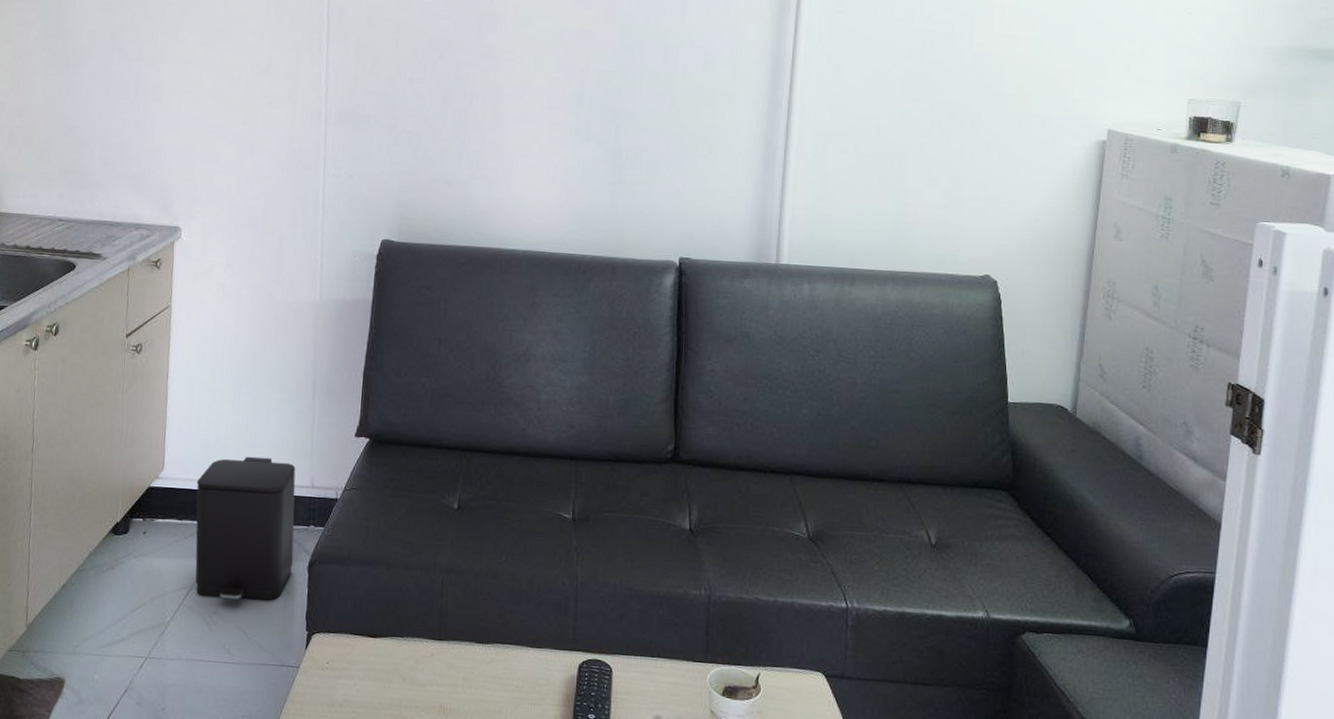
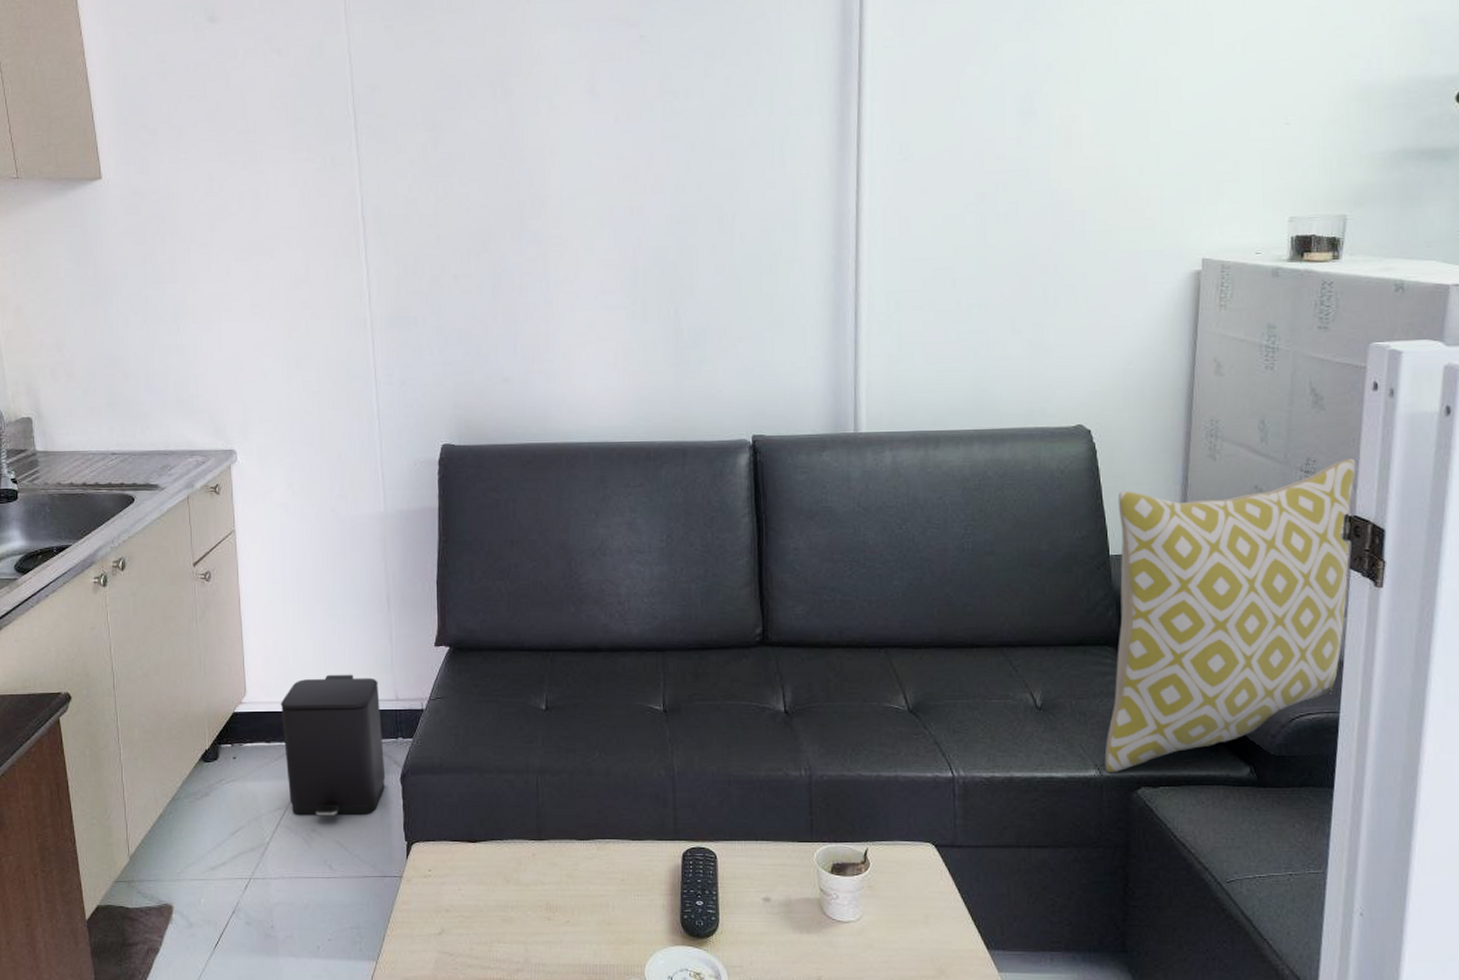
pillow: none [992,329,1240,616] -> present [1104,459,1356,773]

